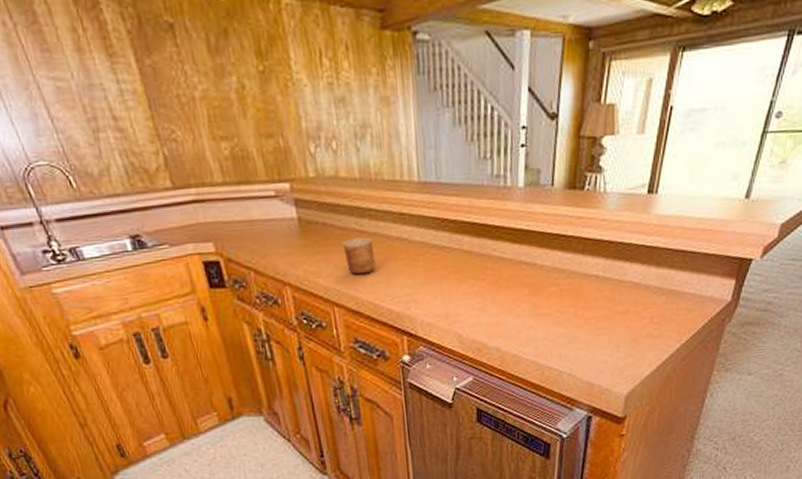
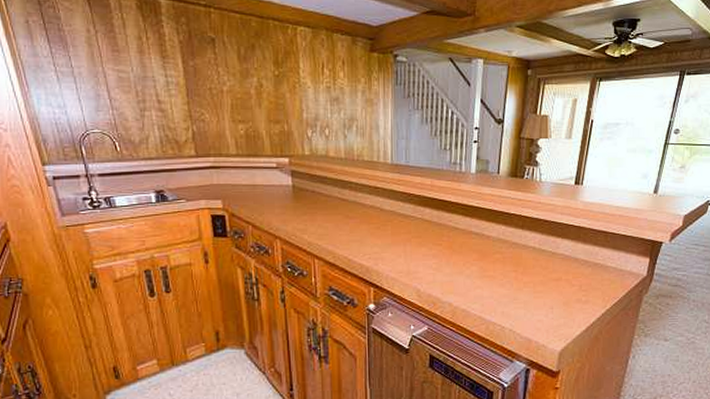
cup: present [342,237,376,275] -> none [327,204,352,234]

